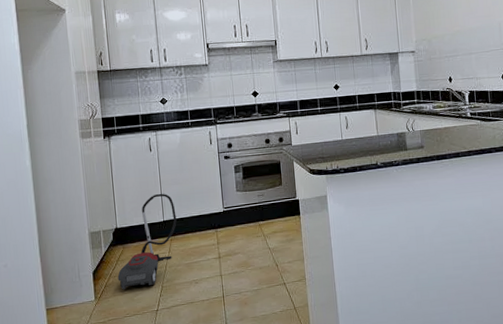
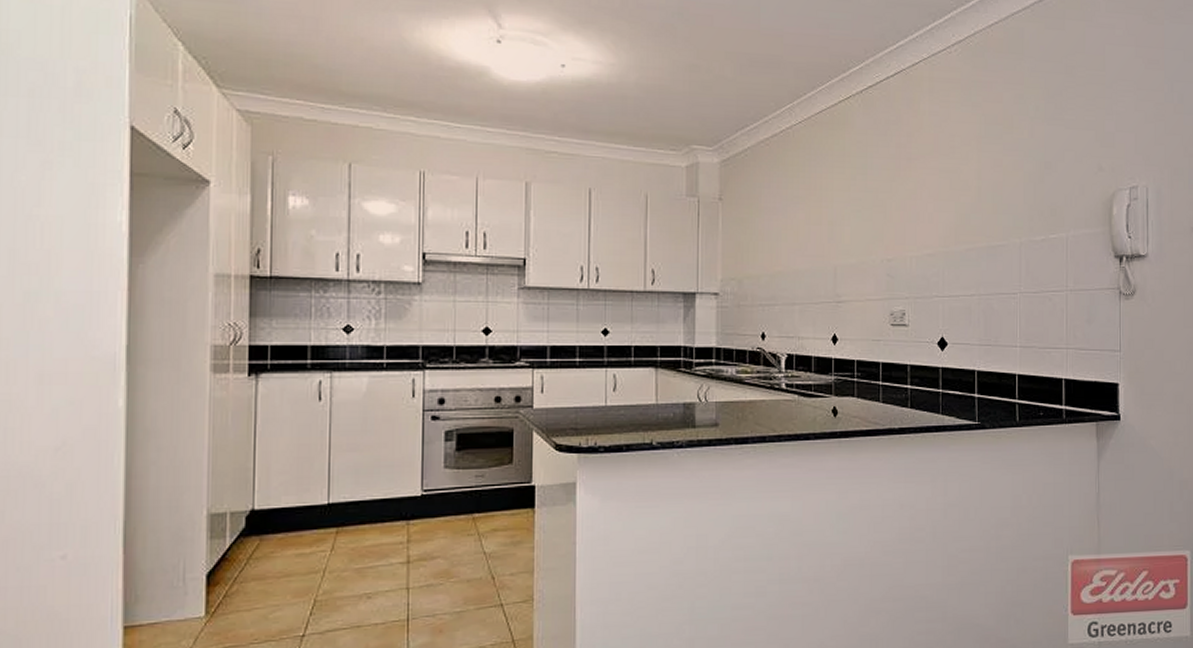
vacuum cleaner: present [117,193,177,290] -> none [246,463,349,603]

